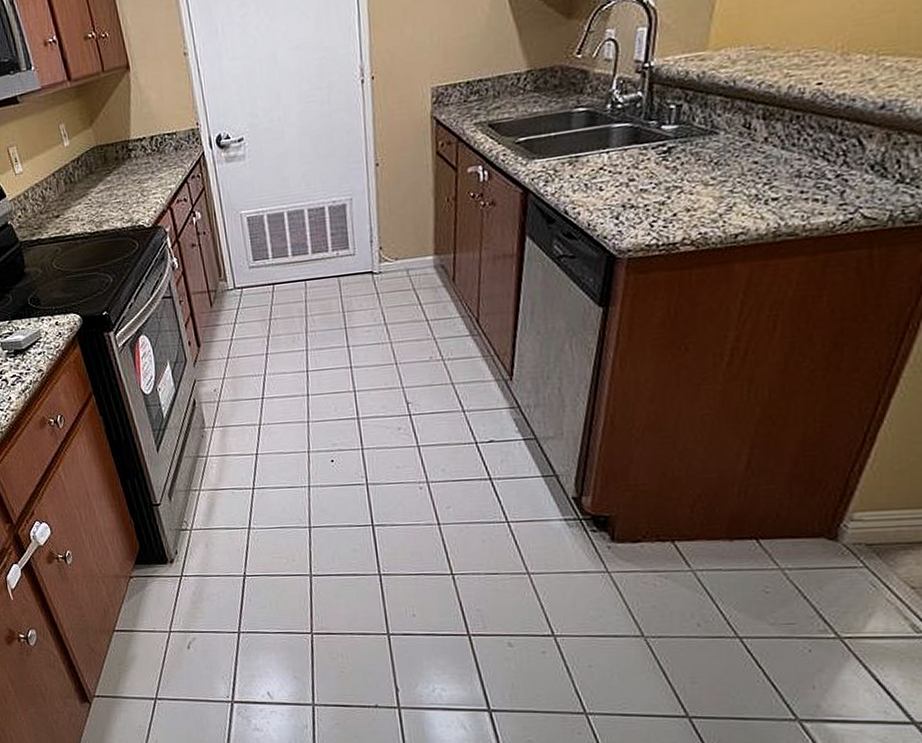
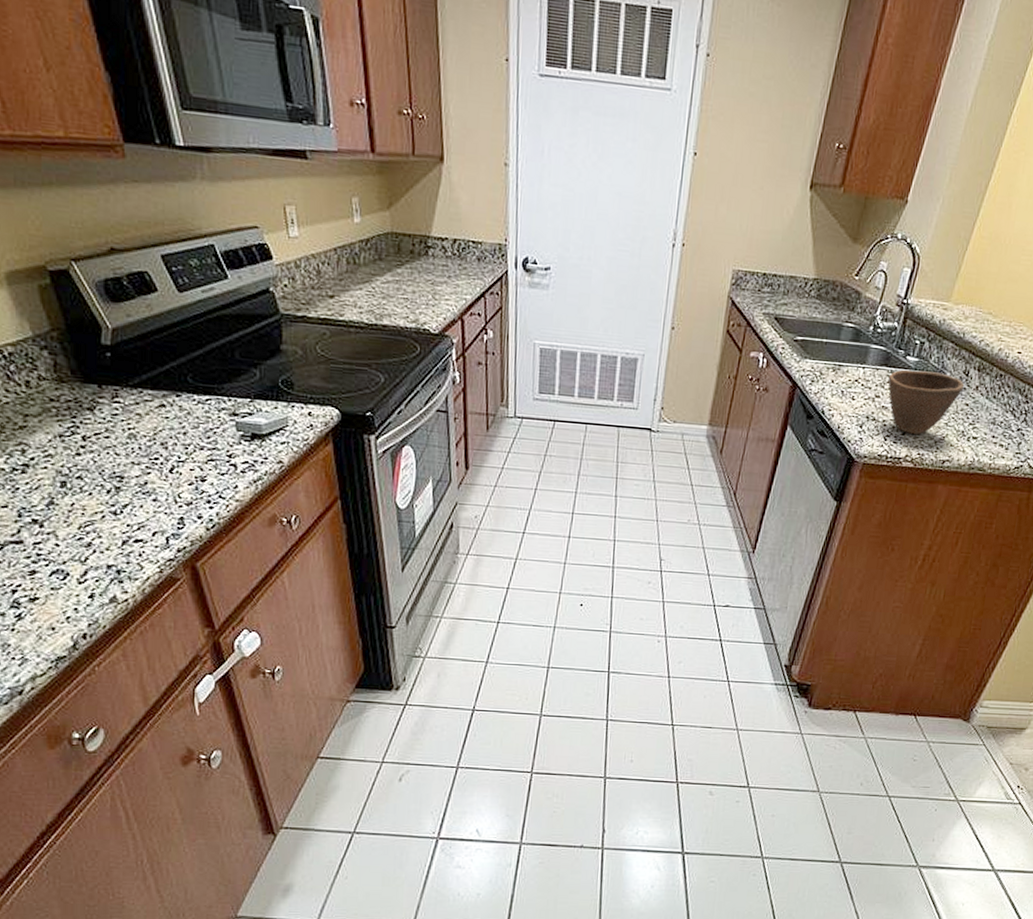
bowl: none [642,133,748,213] -> present [888,369,965,434]

